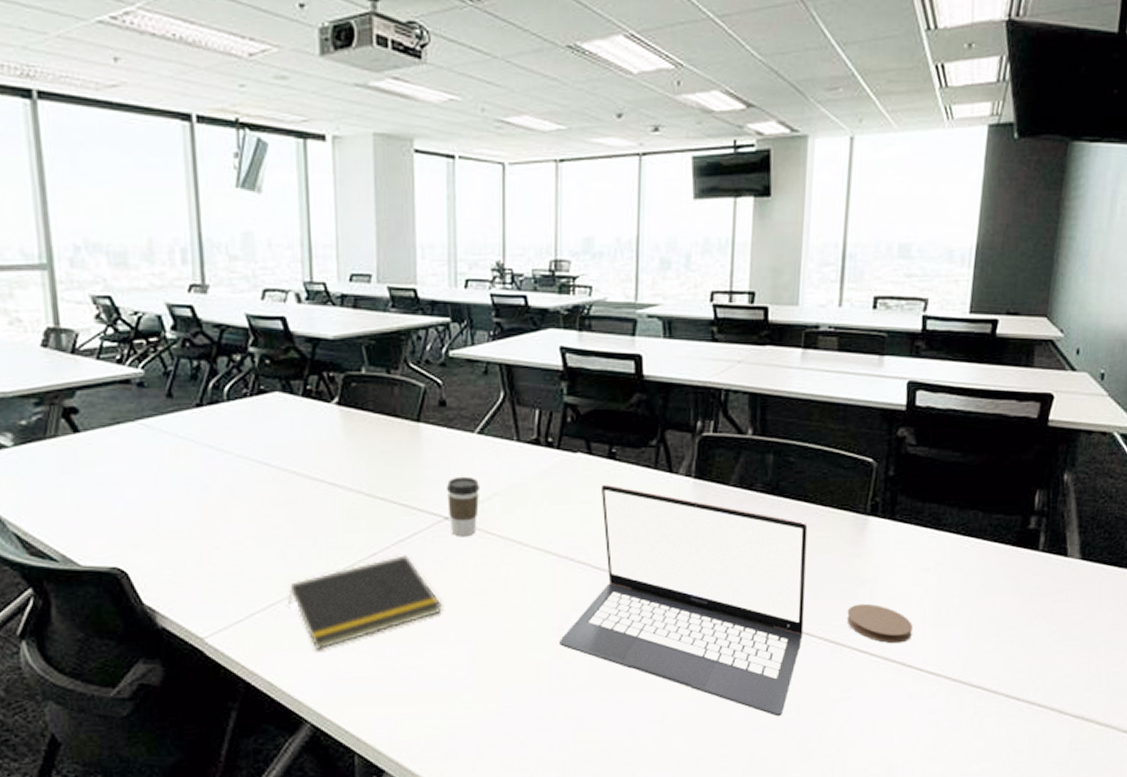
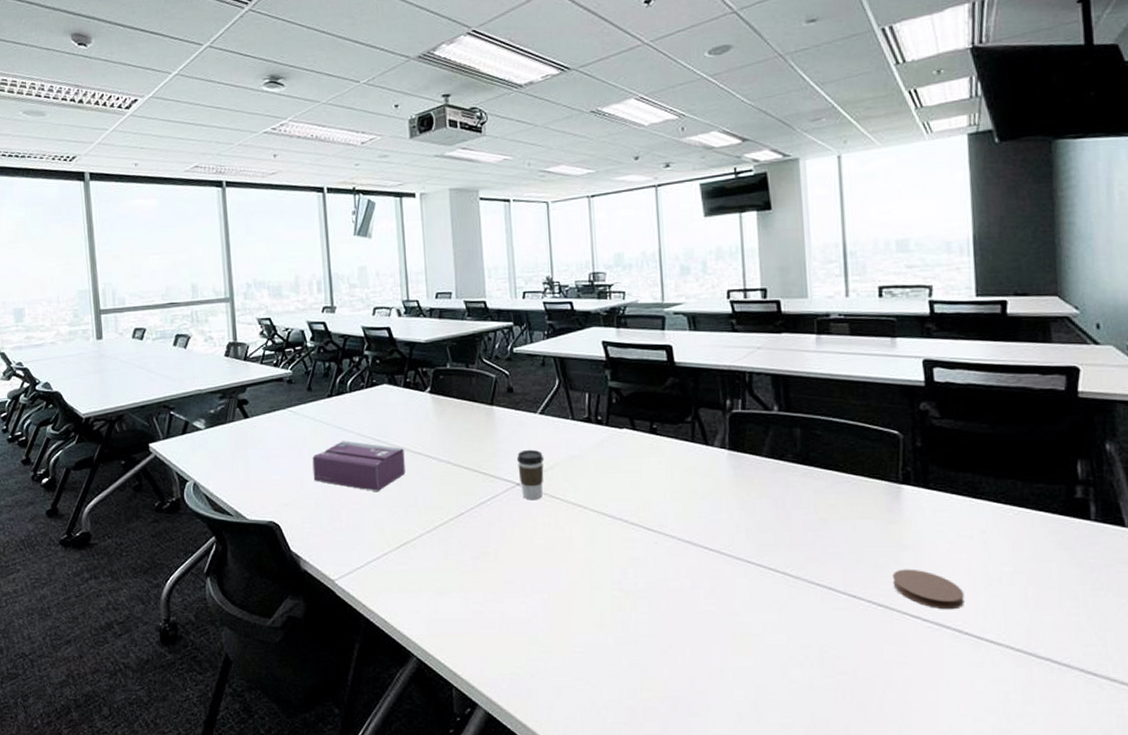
tissue box: none [173,464,302,529] -> present [312,441,406,492]
notepad: present [288,555,442,650] -> none [397,515,518,593]
laptop: present [559,484,808,717] -> none [620,455,850,677]

